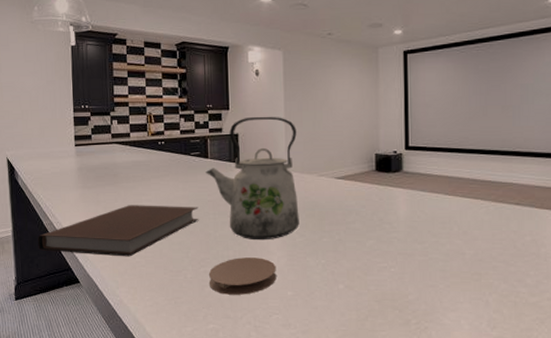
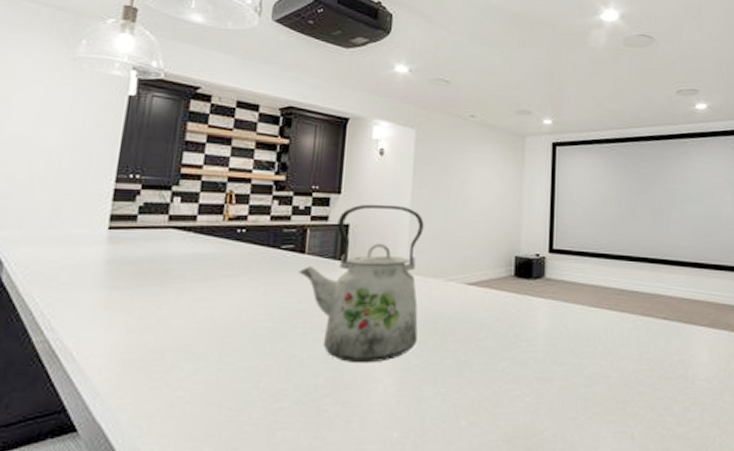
notebook: present [38,205,199,257] -> none [14,314,283,390]
coaster: present [208,257,277,295] -> none [283,387,381,441]

